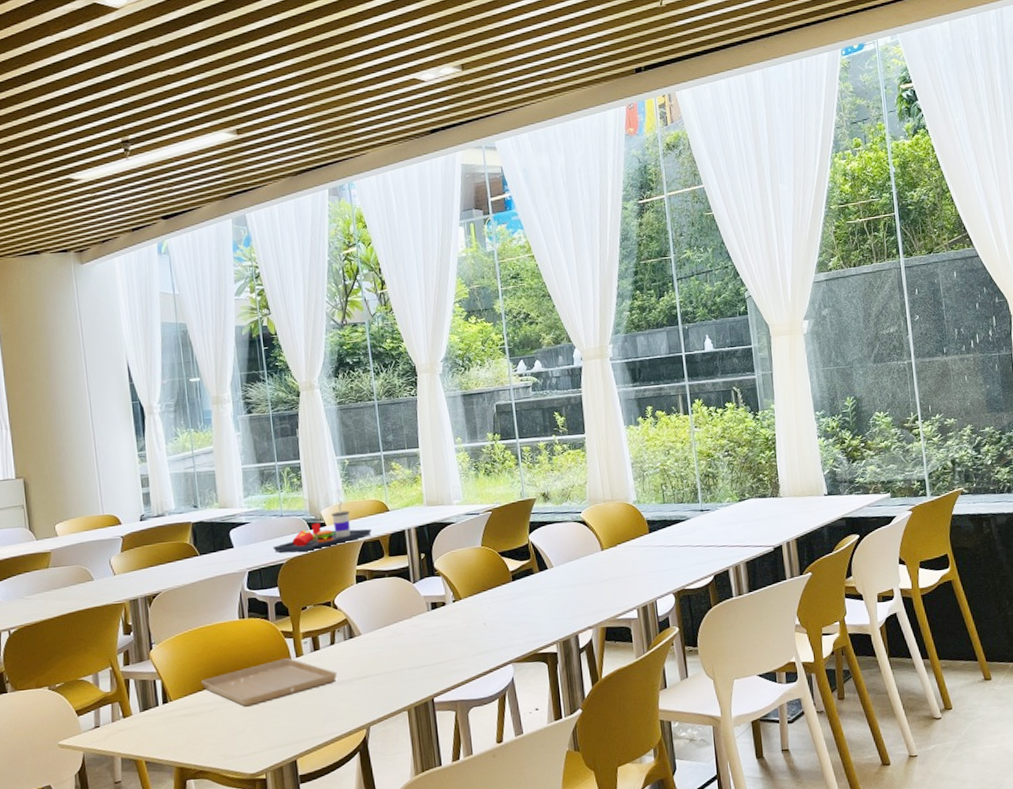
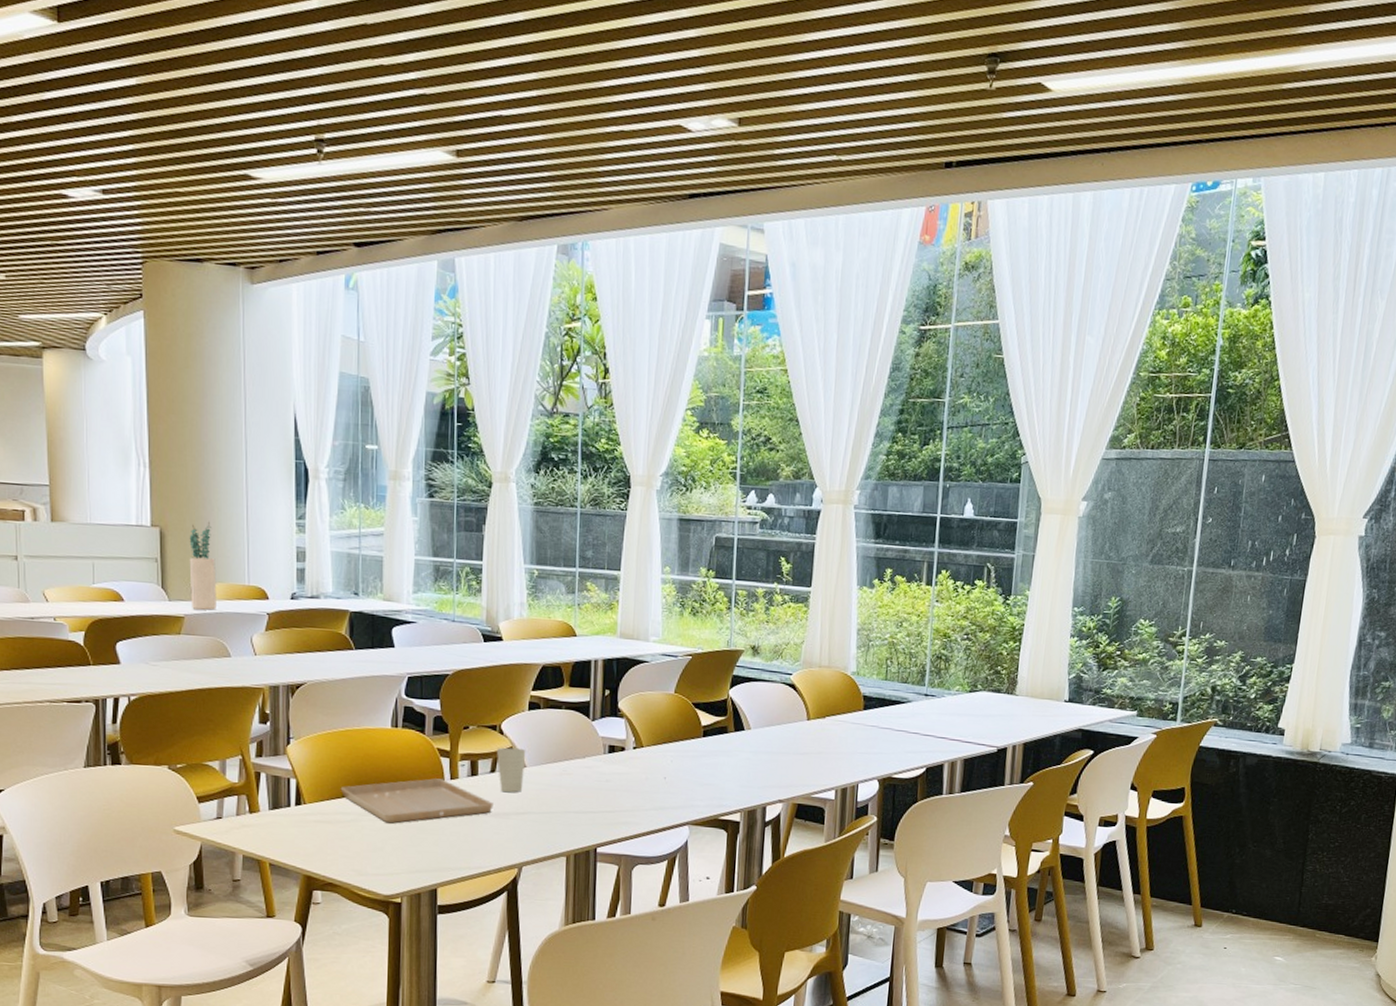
vase: none [49,466,78,545] -> present [189,521,217,611]
food tray: present [273,501,371,553] -> none [439,616,553,667]
cup: none [334,618,361,661] -> present [497,747,526,793]

